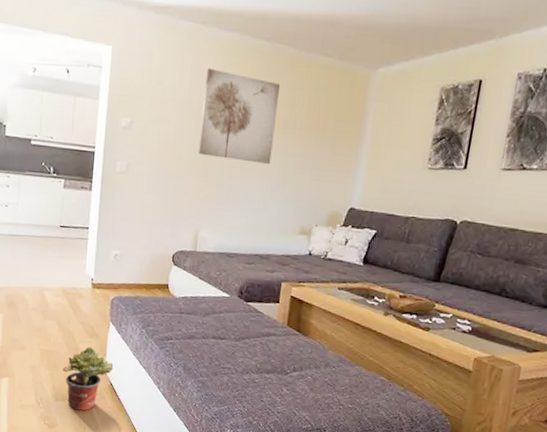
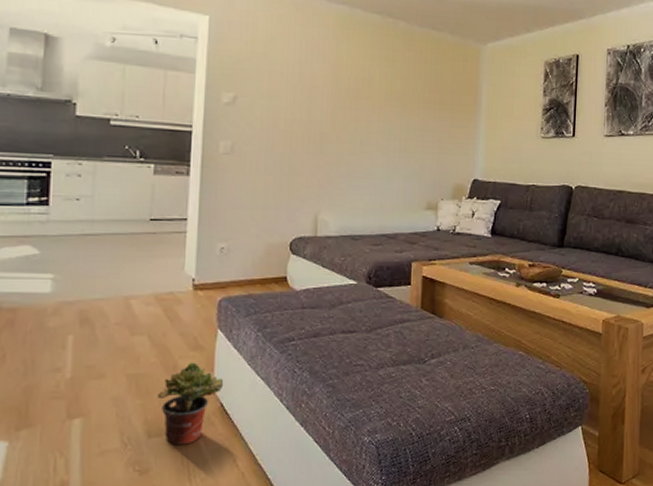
wall art: present [198,68,281,164] -> none [312,41,396,138]

